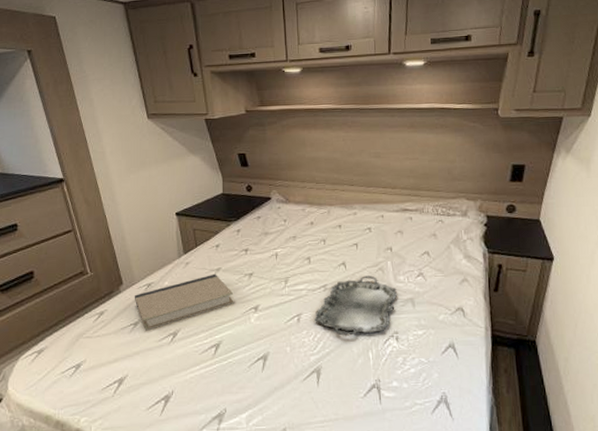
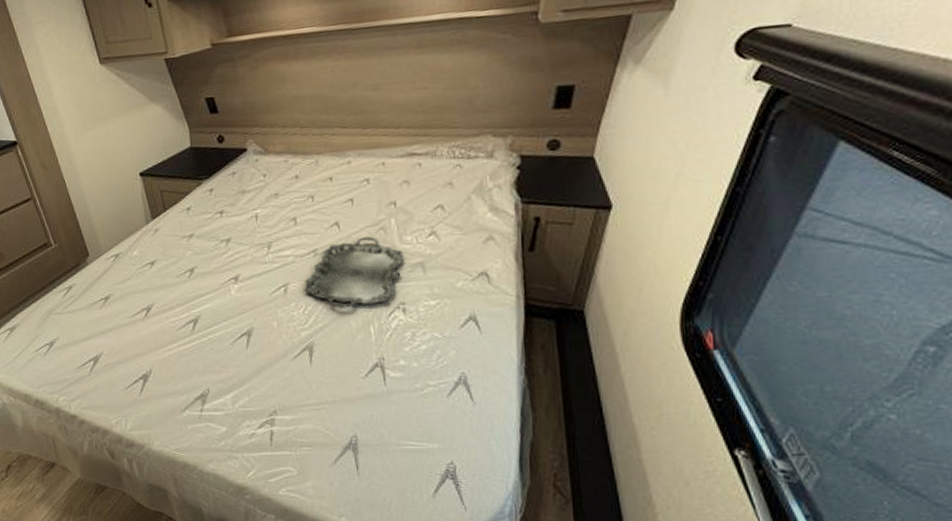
book: present [134,273,234,331] -> none [102,240,211,306]

